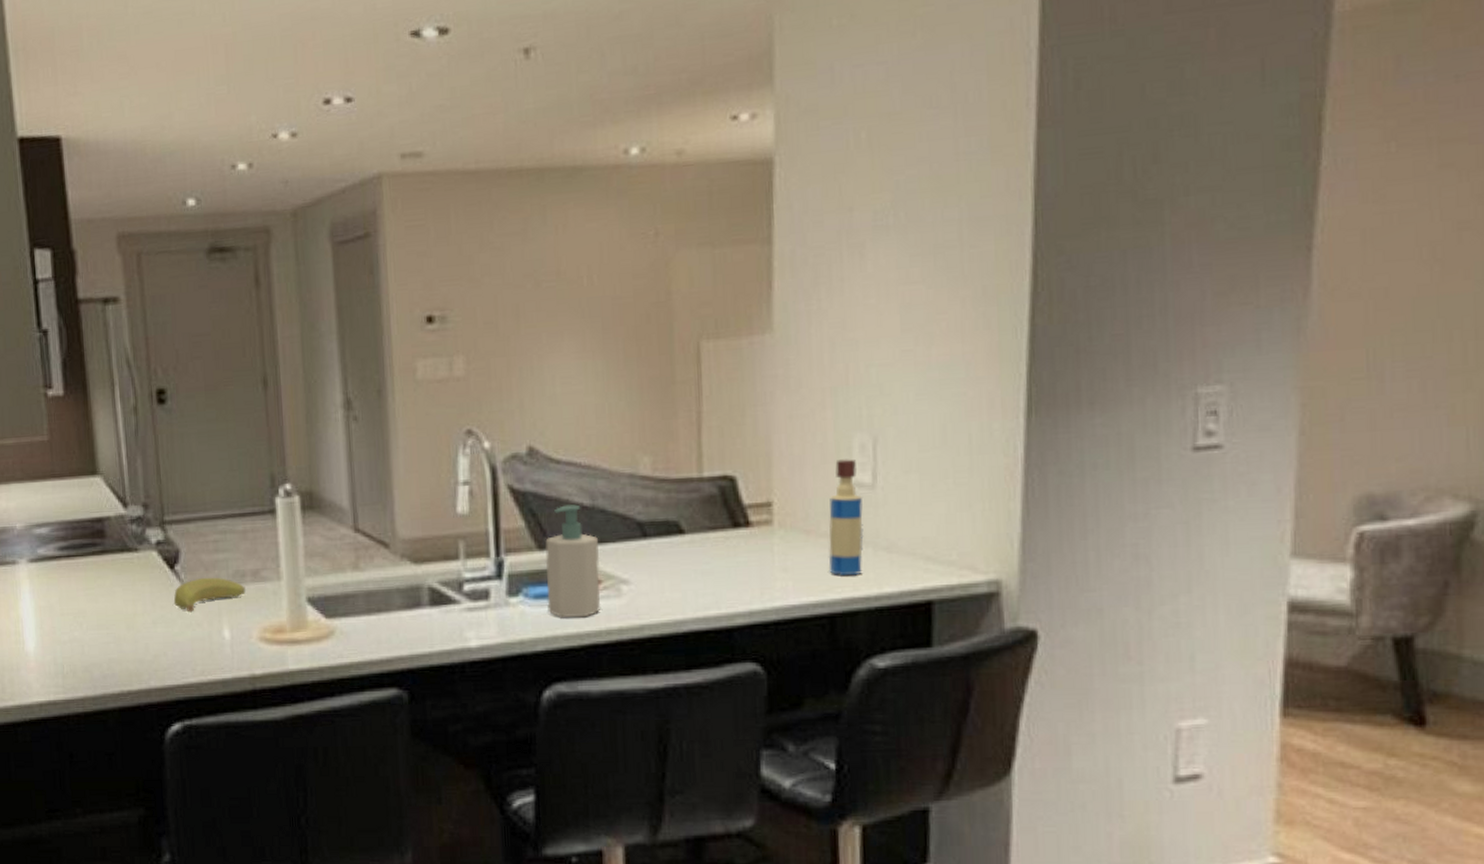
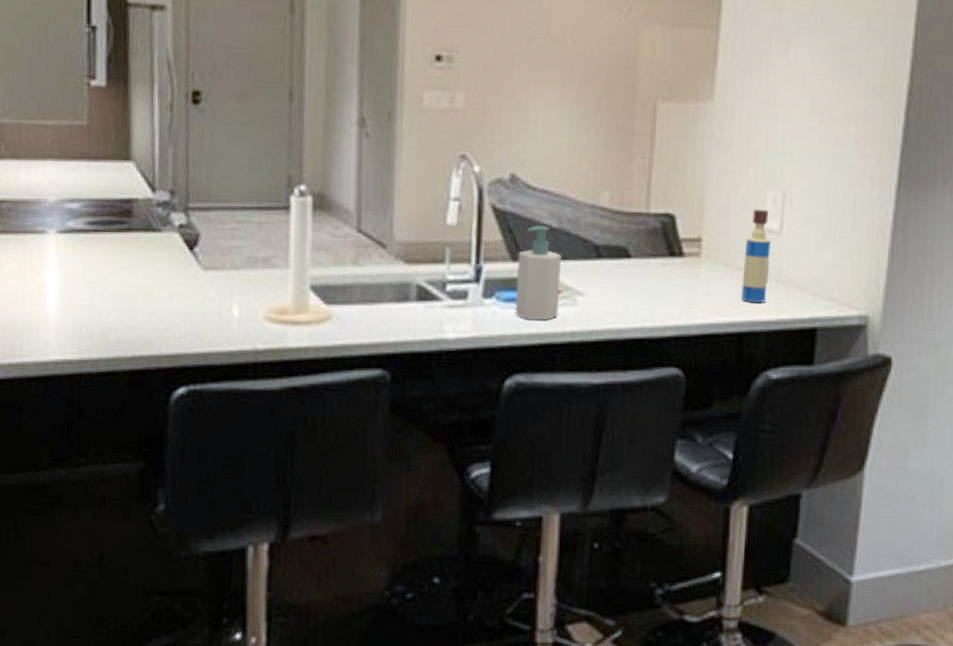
banana: present [173,577,246,613] -> none [190,260,256,290]

